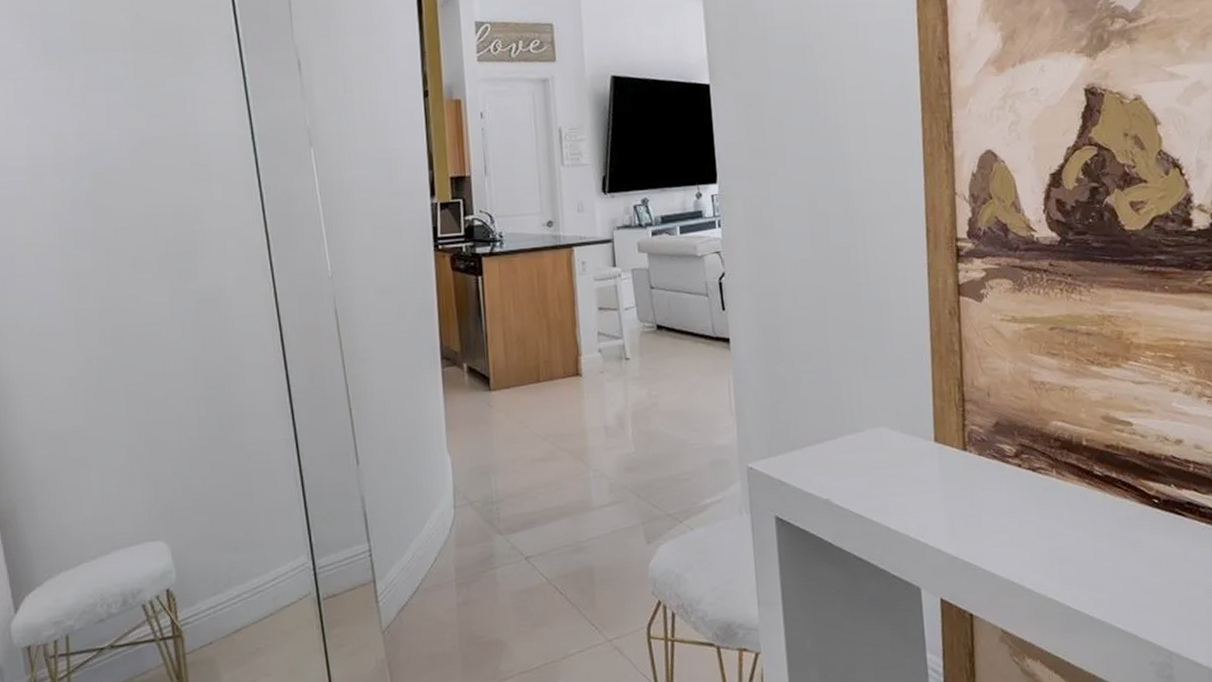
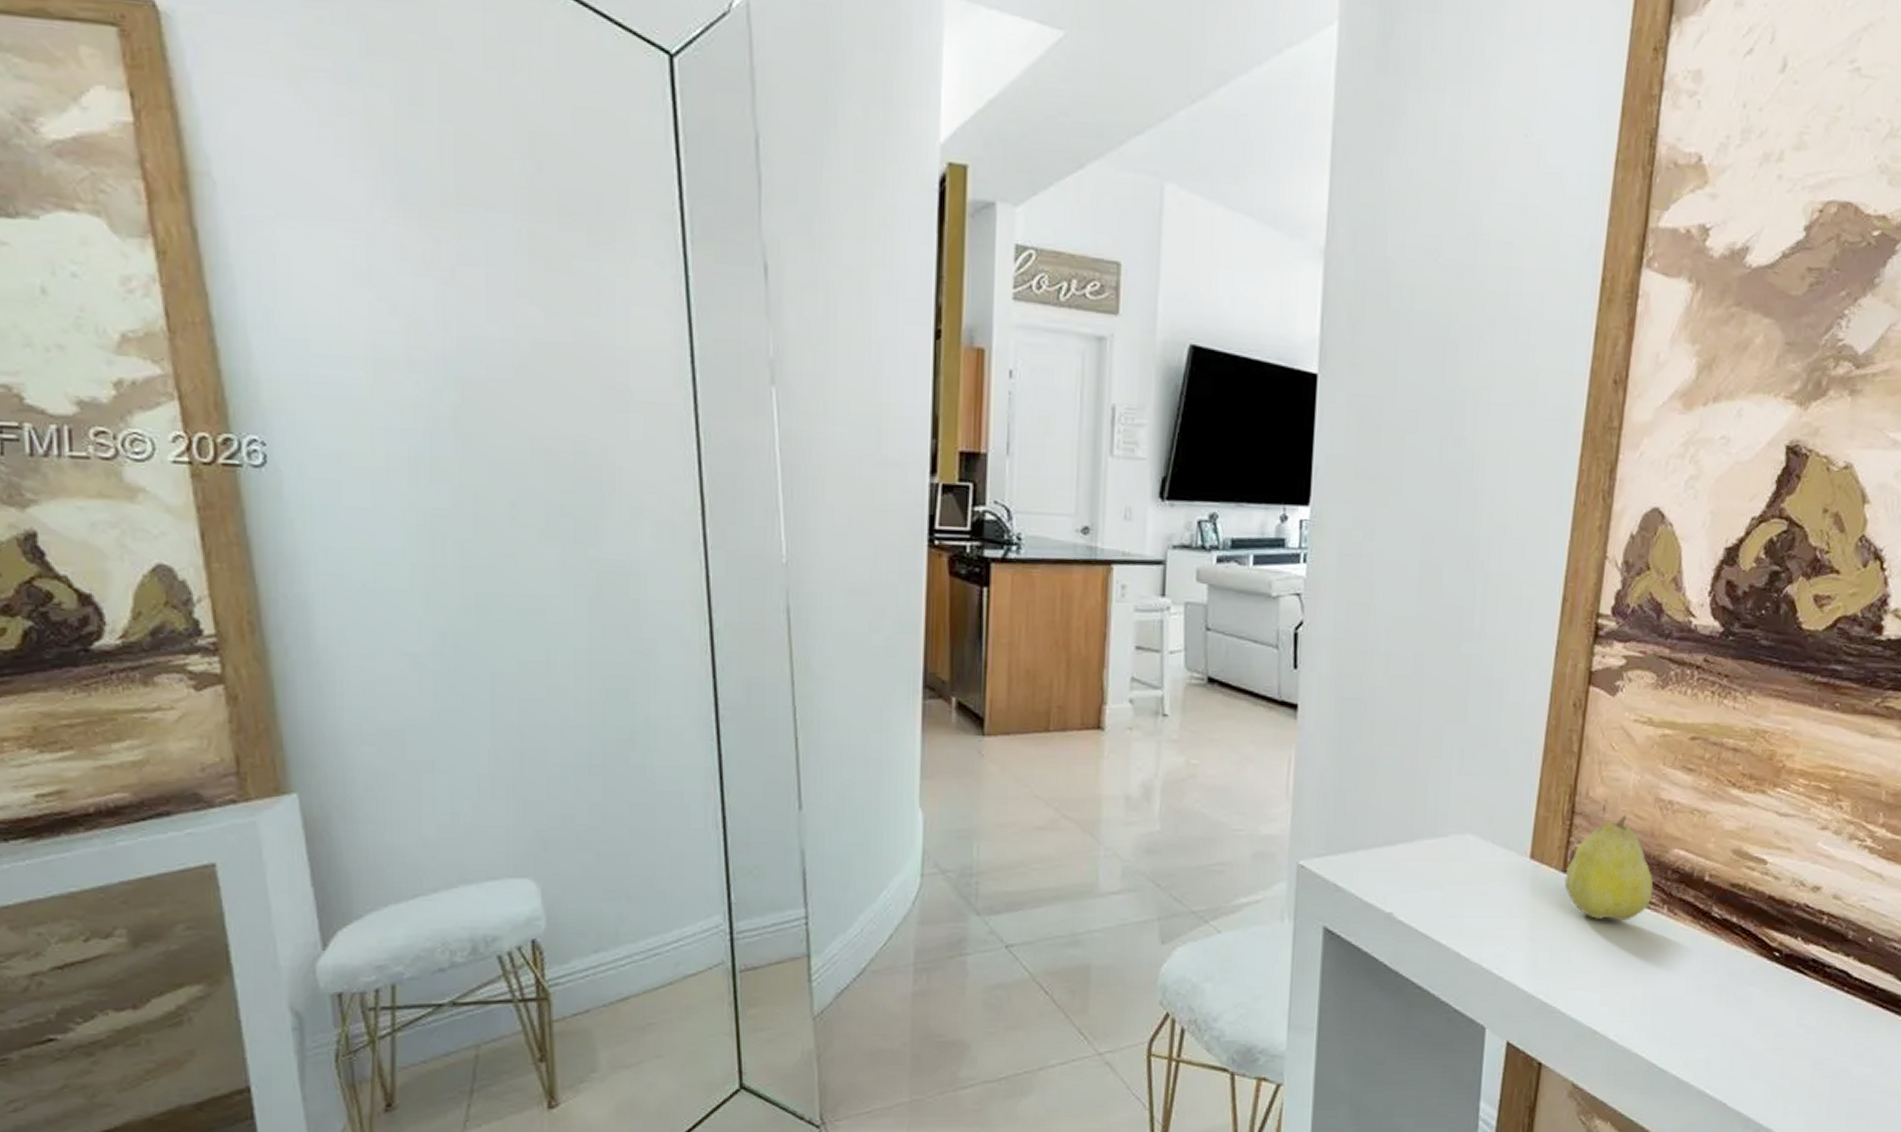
fruit: none [966,397,1042,487] -> present [1564,815,1654,920]

